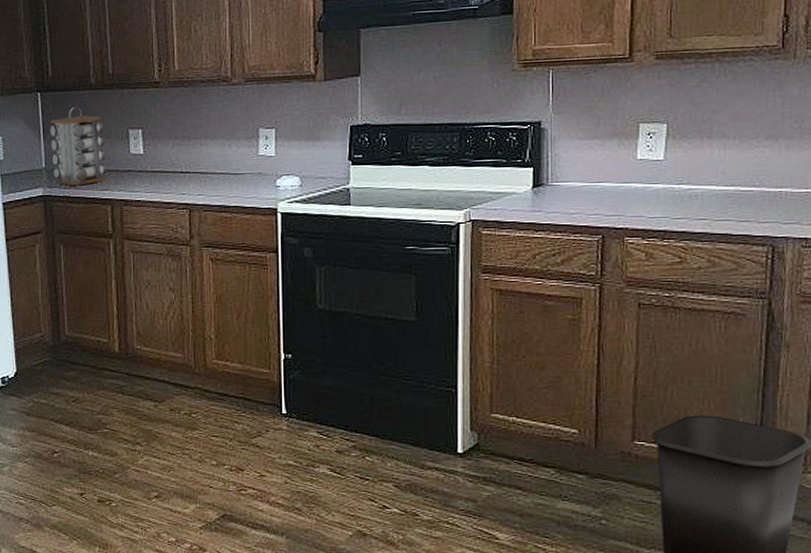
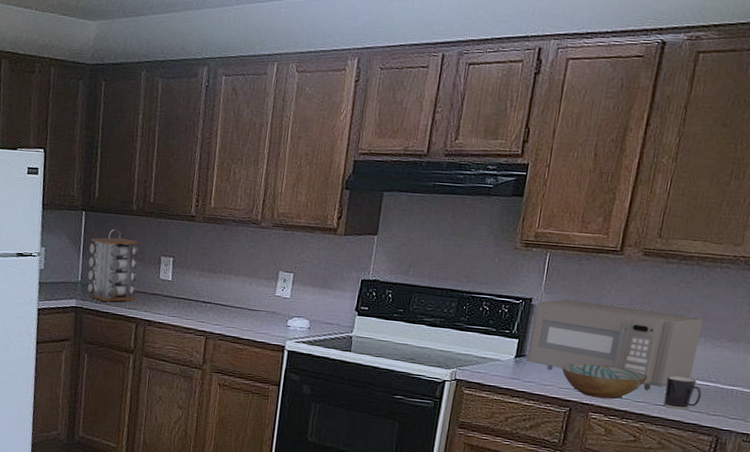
microwave: none [546,117,735,204] -> present [527,299,704,390]
bowl: none [586,183,683,220] -> present [561,363,648,400]
mug: none [705,185,747,221] -> present [663,376,702,410]

